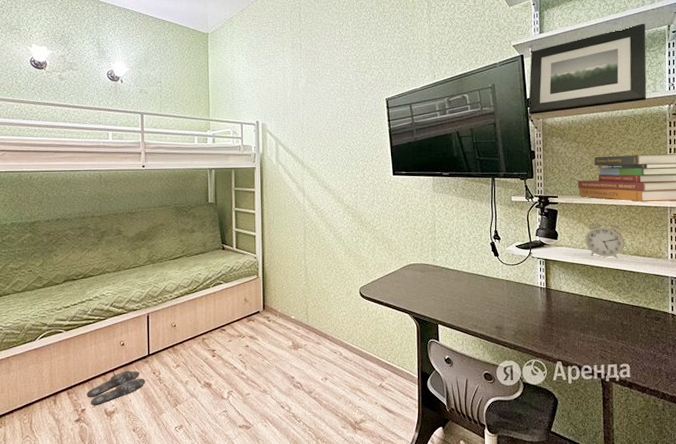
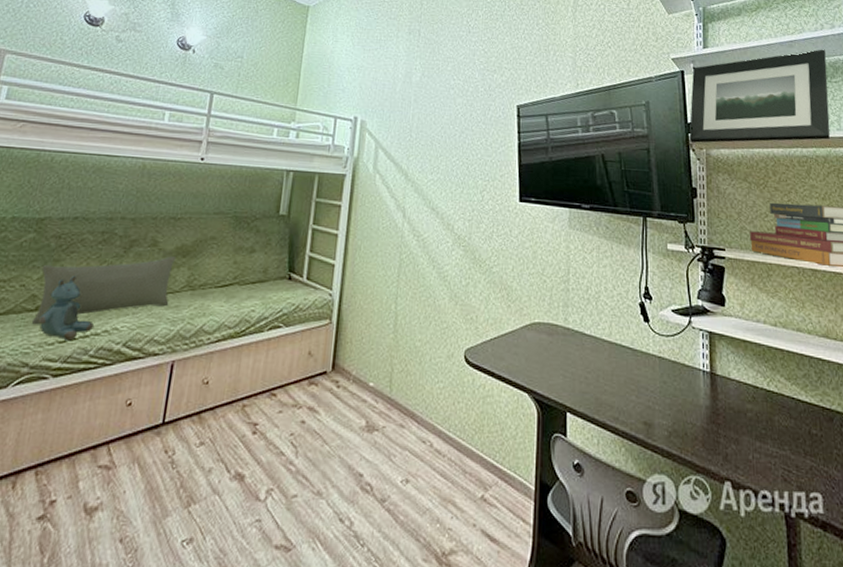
pillow: none [41,241,138,297] -> present [31,256,176,325]
stuffed animal: none [46,260,87,306] -> present [37,275,94,341]
slippers: present [86,370,146,406] -> none [62,443,152,496]
alarm clock: present [584,218,625,260] -> none [759,283,811,341]

